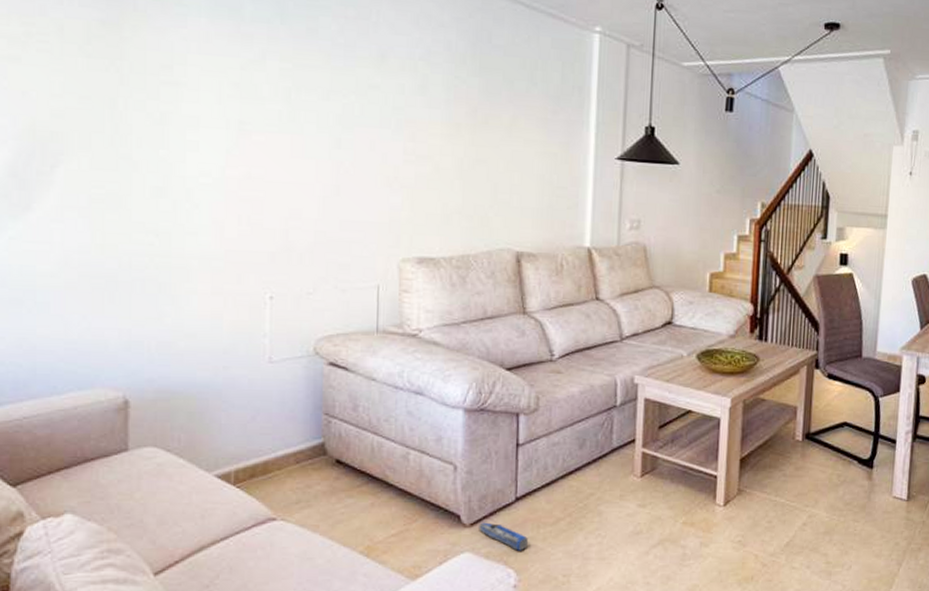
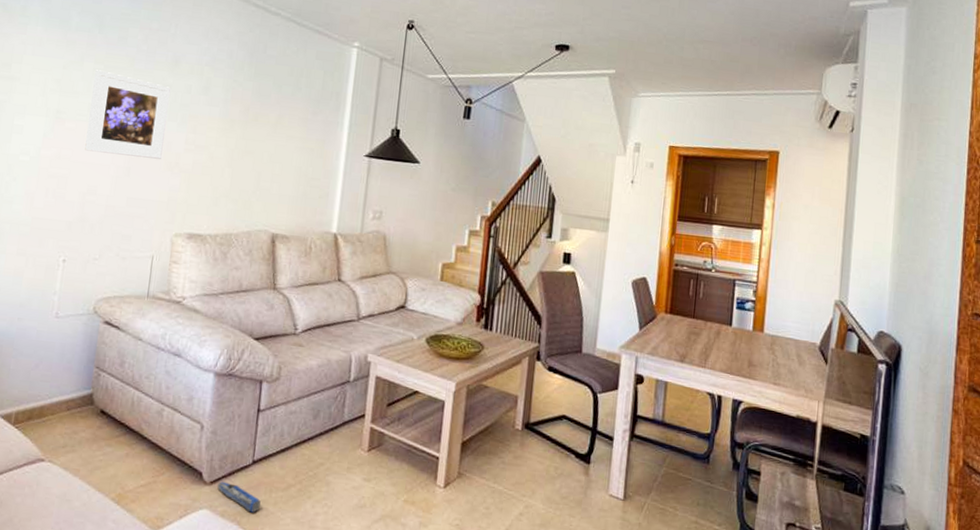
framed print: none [280,69,379,174] -> present [85,69,171,159]

